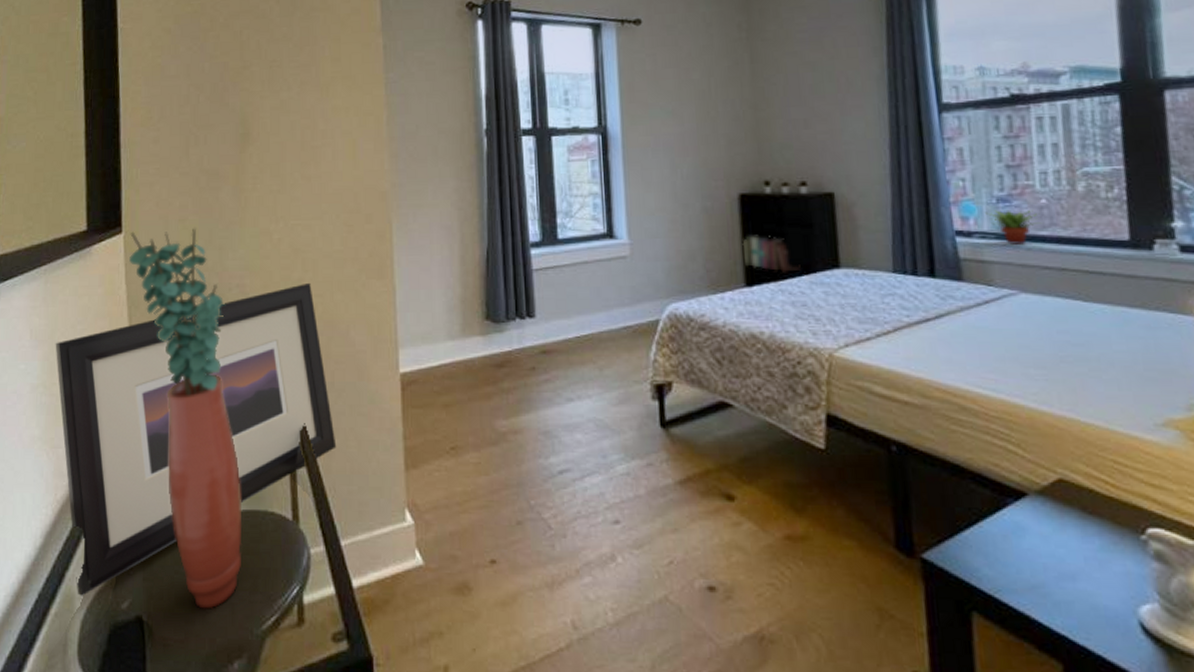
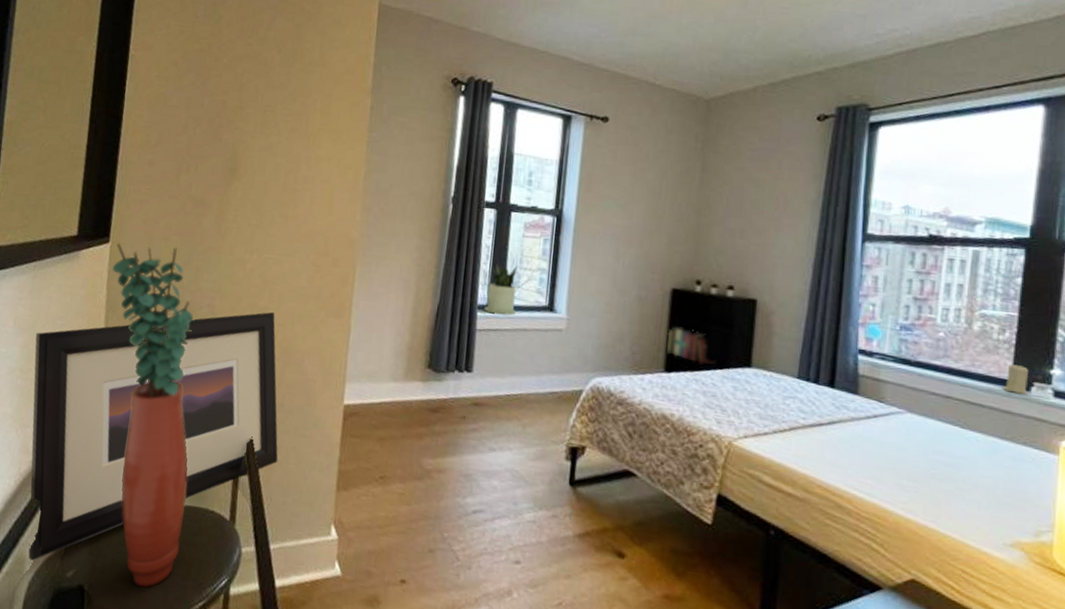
planter: none [537,194,574,250] -> present [484,264,518,316]
succulent plant: present [986,209,1043,246] -> none [889,336,938,371]
candle: none [1120,221,1150,254] -> present [1001,364,1029,394]

